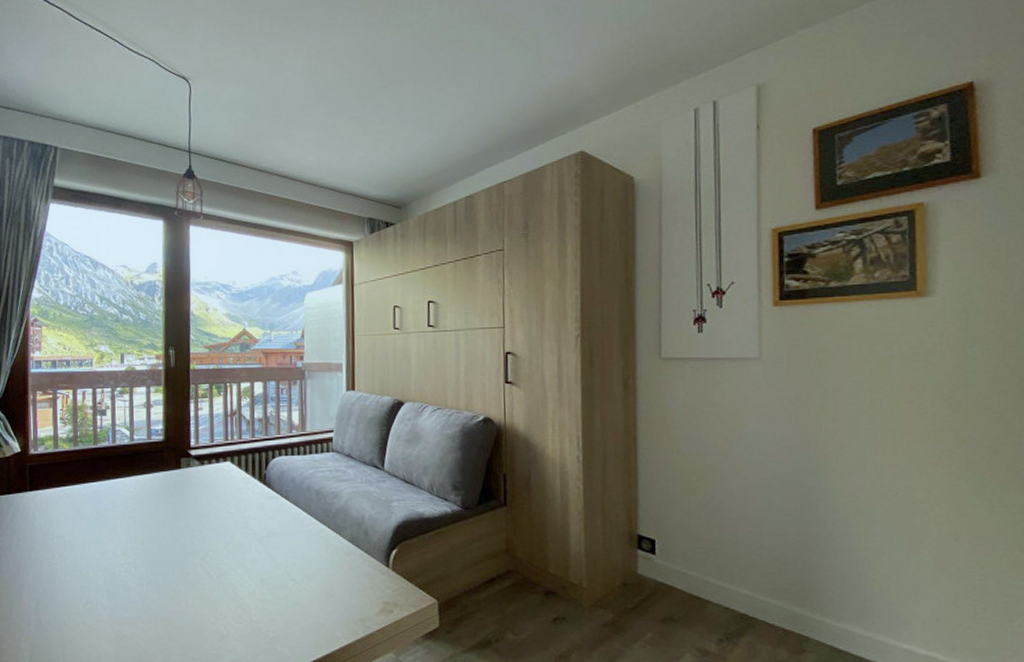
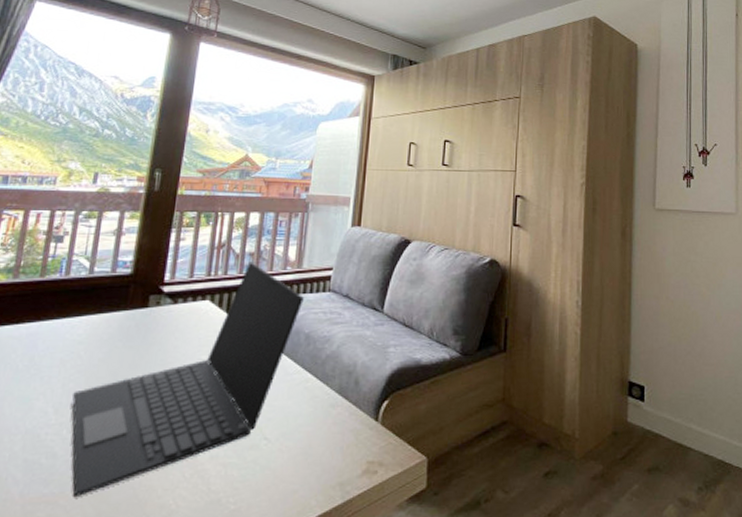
laptop: none [134,426,311,620] -> present [72,261,304,496]

